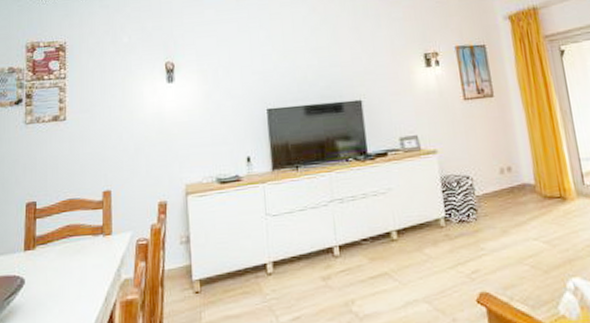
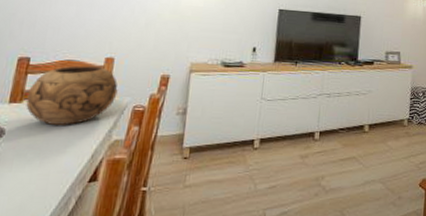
decorative bowl: none [39,202,119,269] -> present [26,65,118,125]

